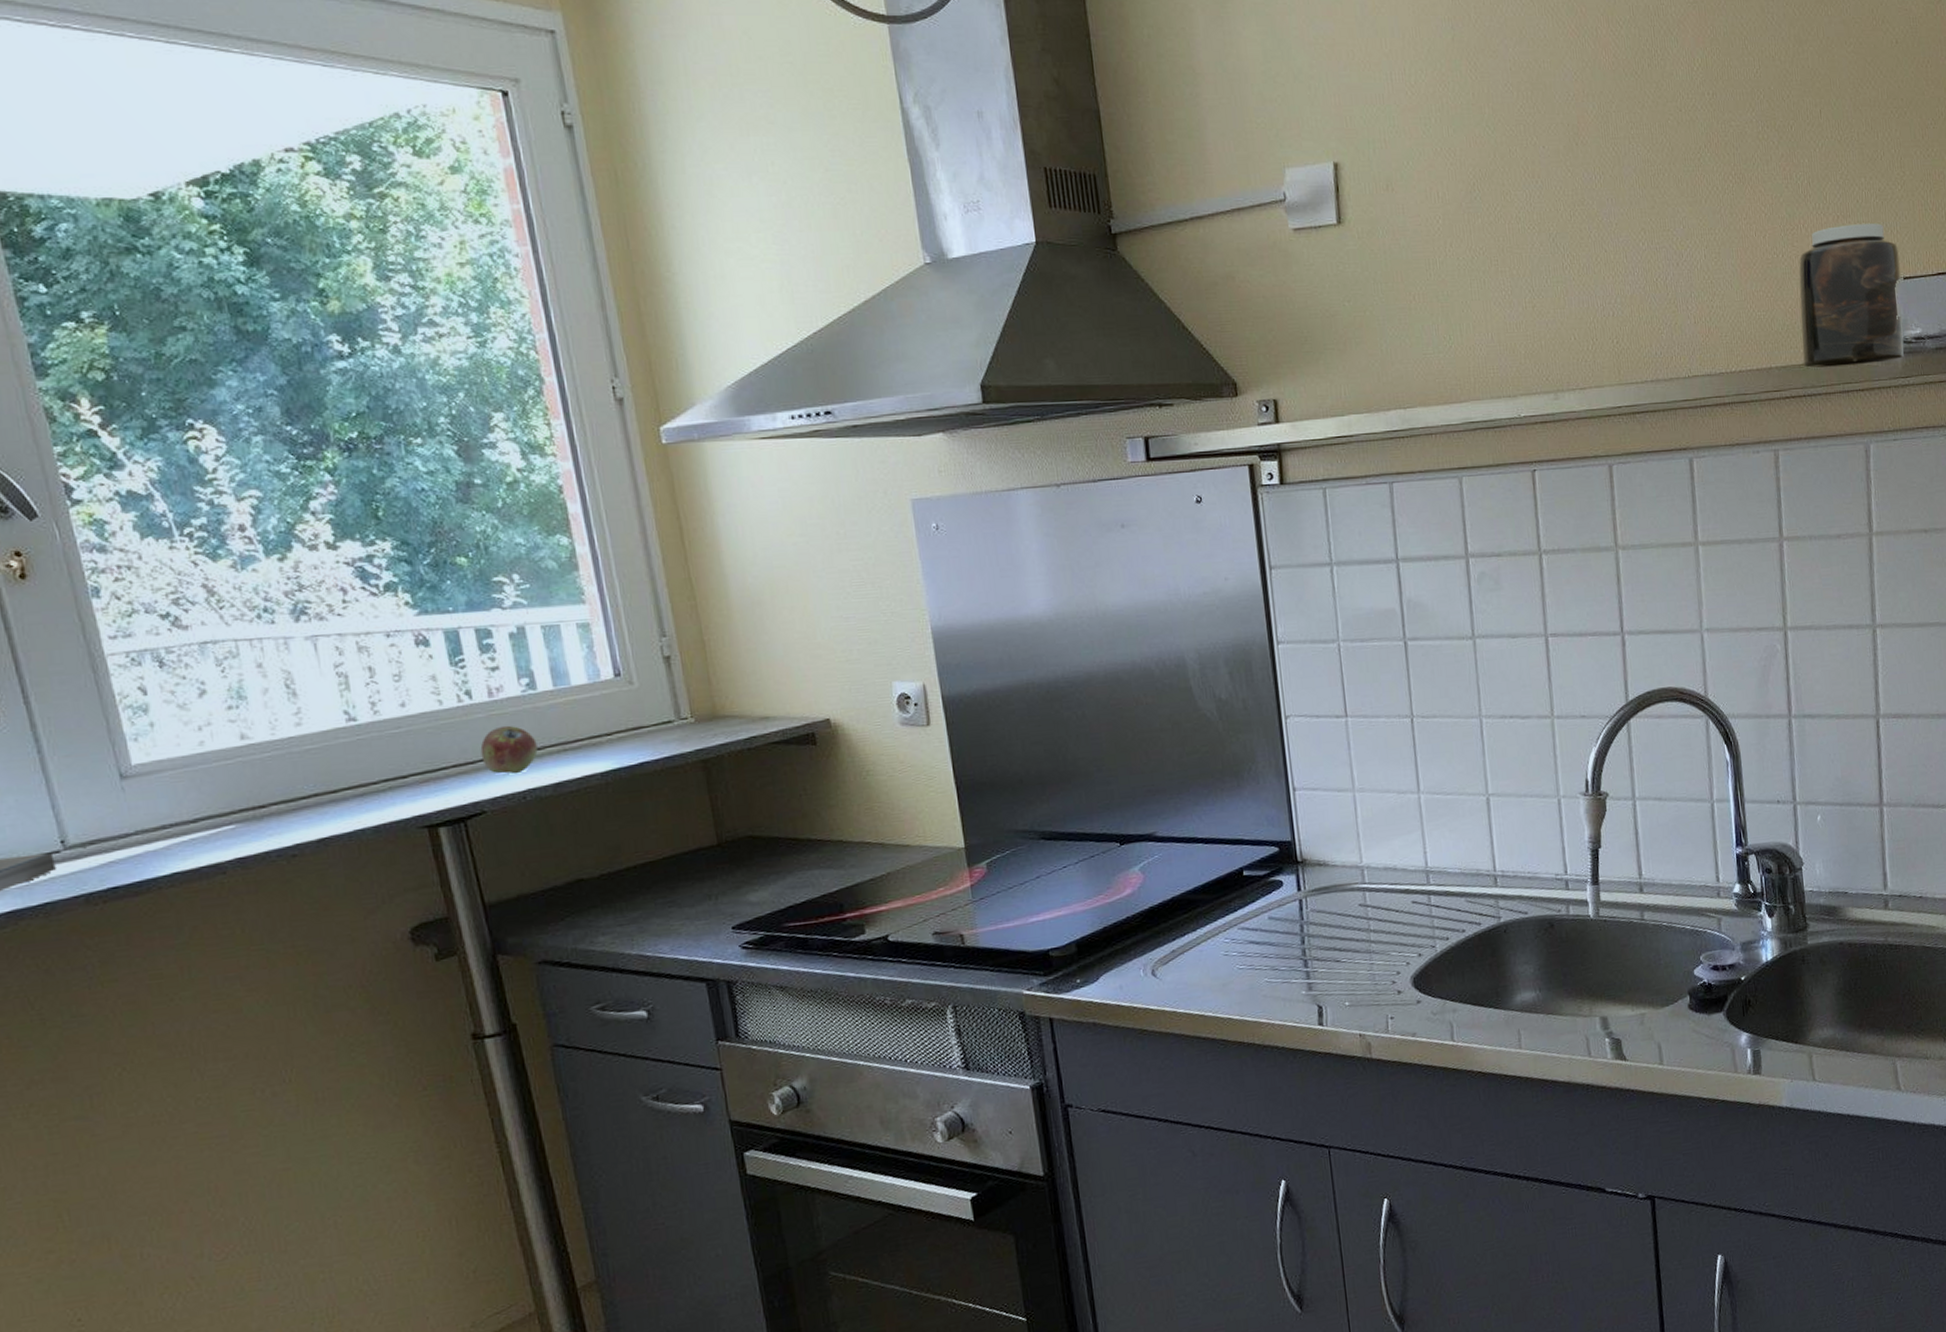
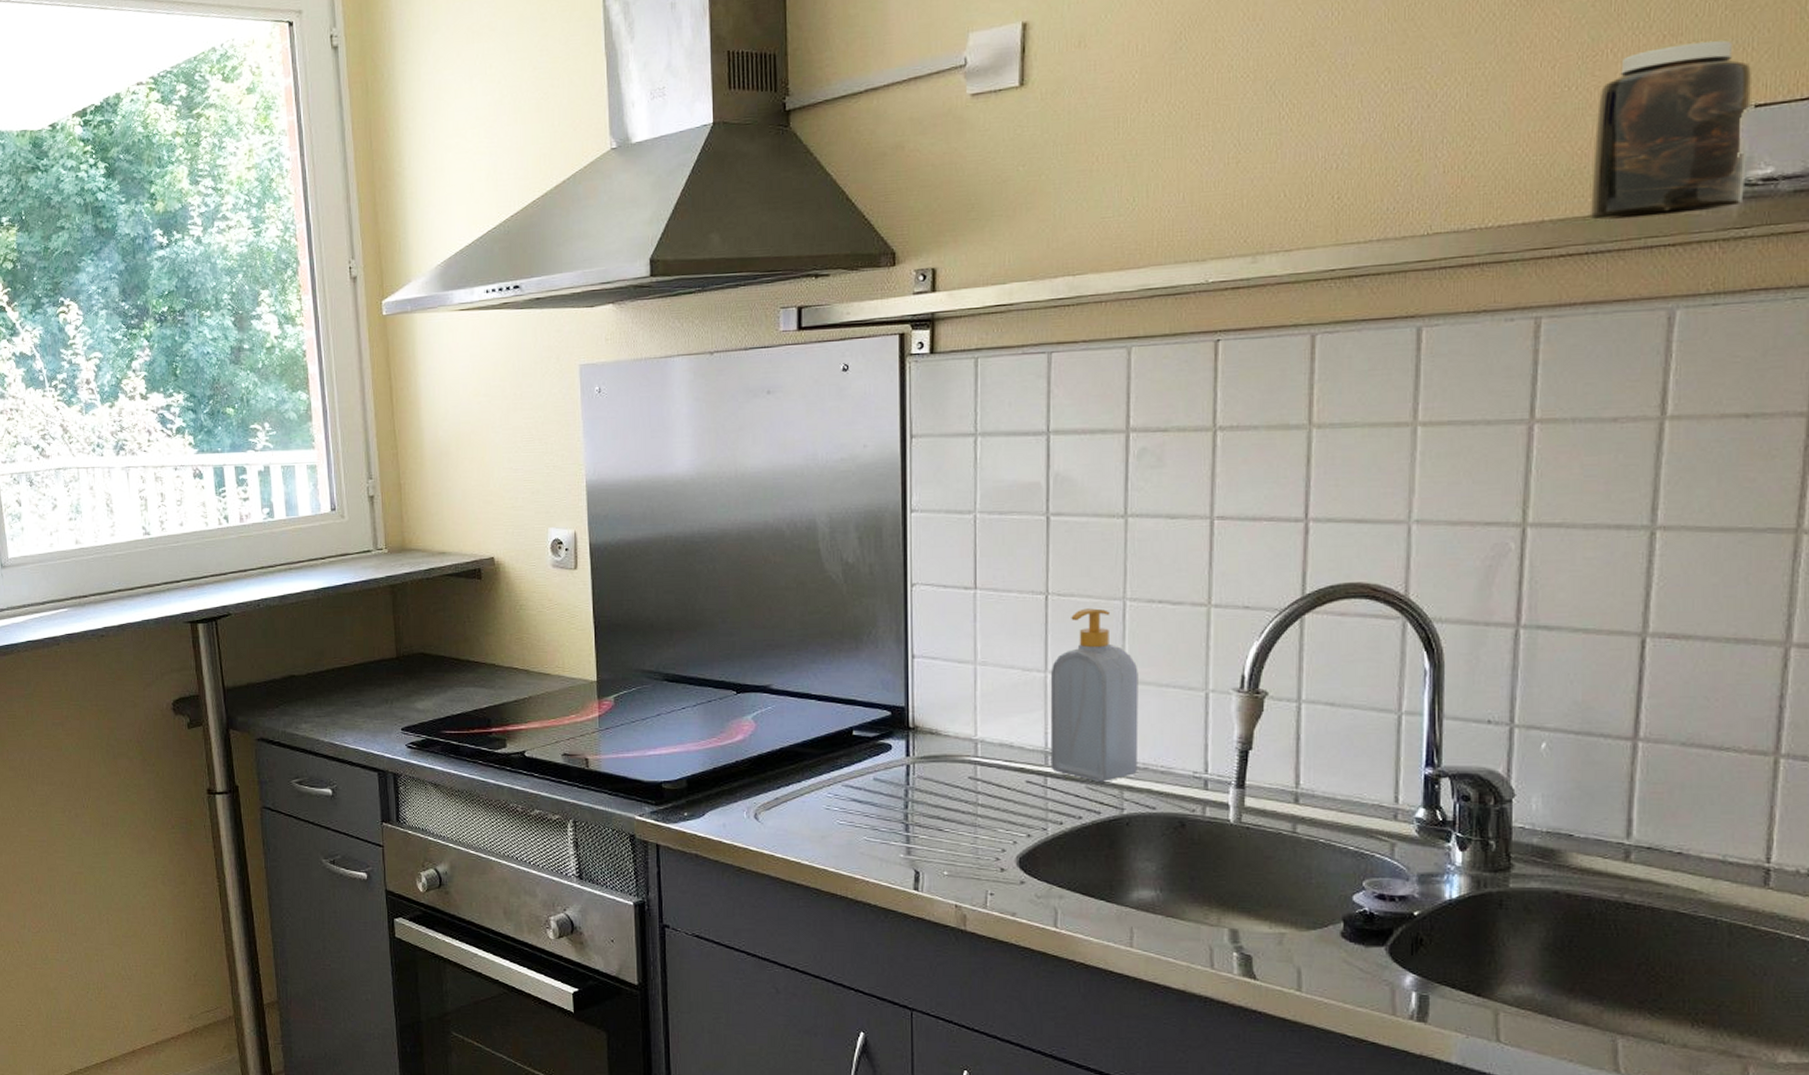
fruit: present [480,725,538,774] -> none [231,545,271,586]
soap bottle: none [1423,727,1508,895] -> present [1050,608,1139,783]

